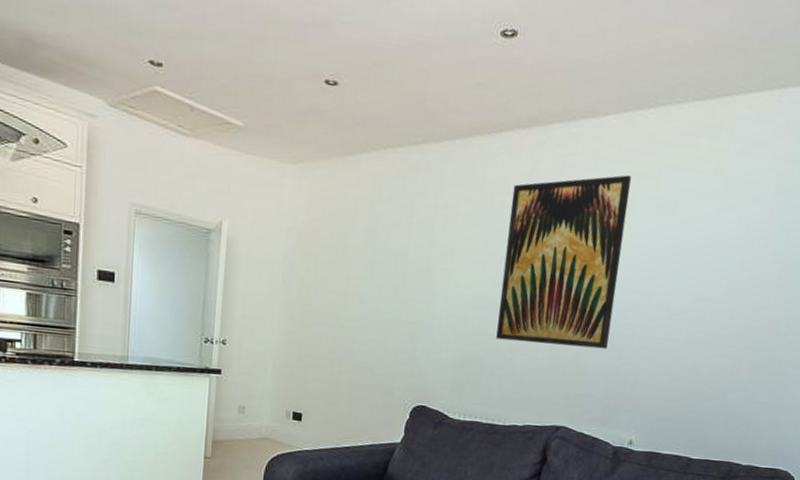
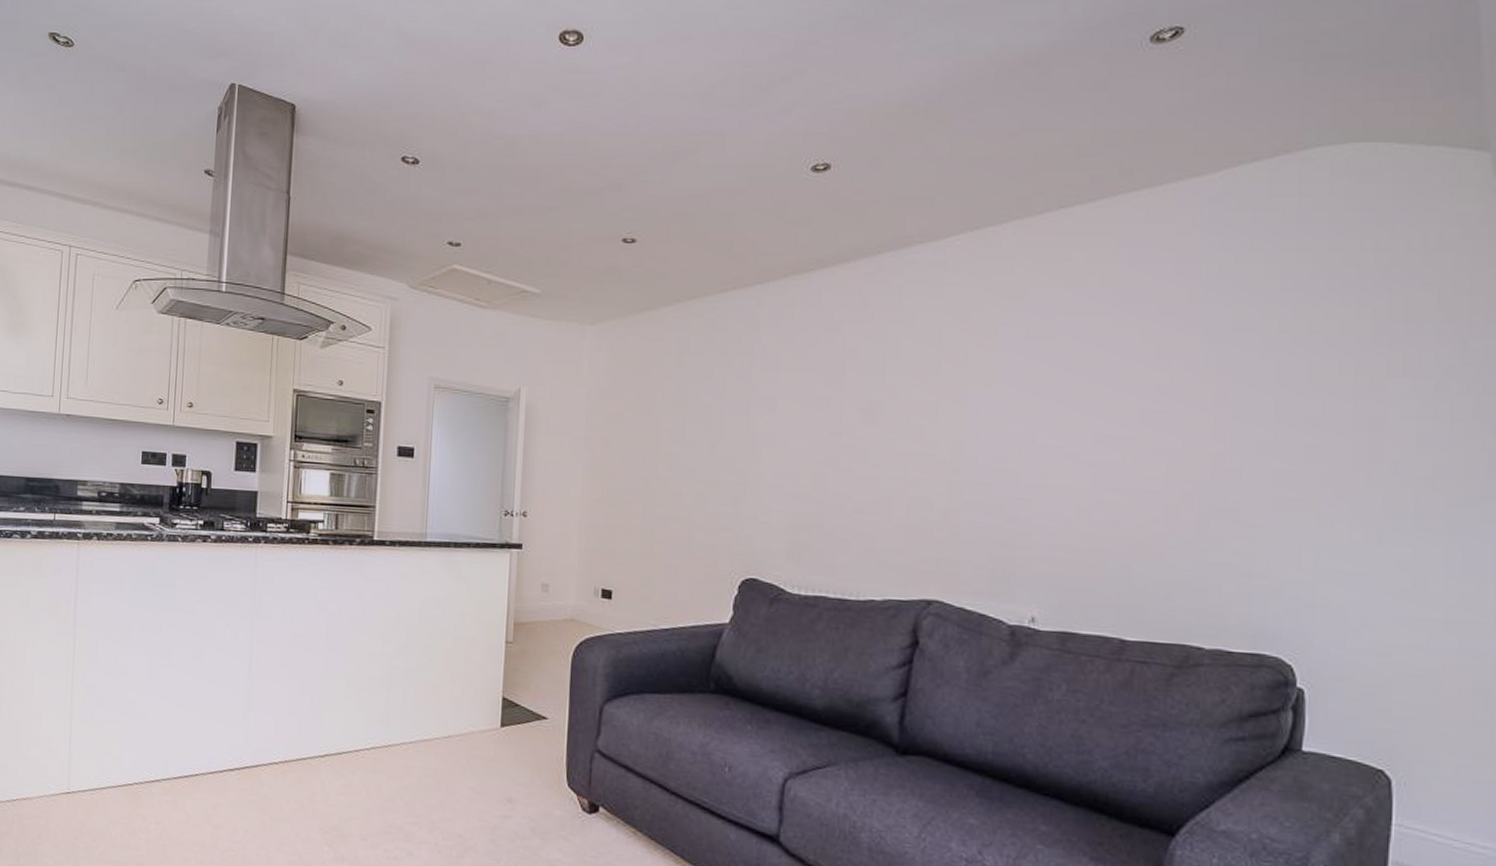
wall art: present [496,175,631,350] -> none [837,299,990,504]

